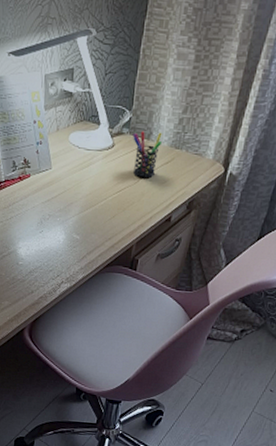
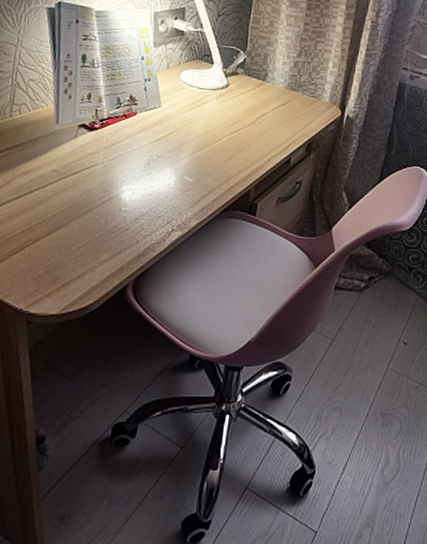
pen holder: present [132,131,162,179] -> none [247,72,278,119]

